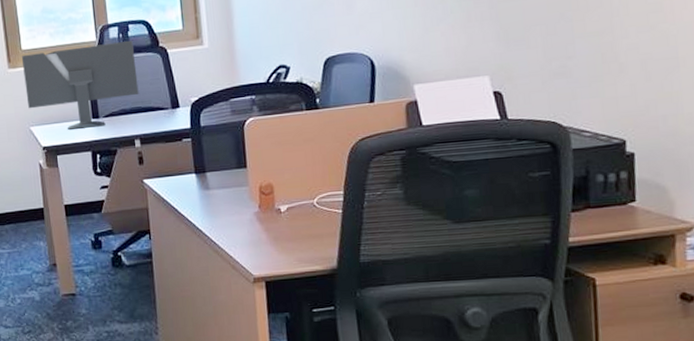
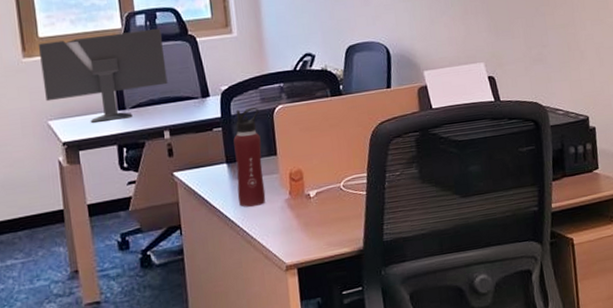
water bottle: none [202,119,235,218] -> present [233,107,266,208]

